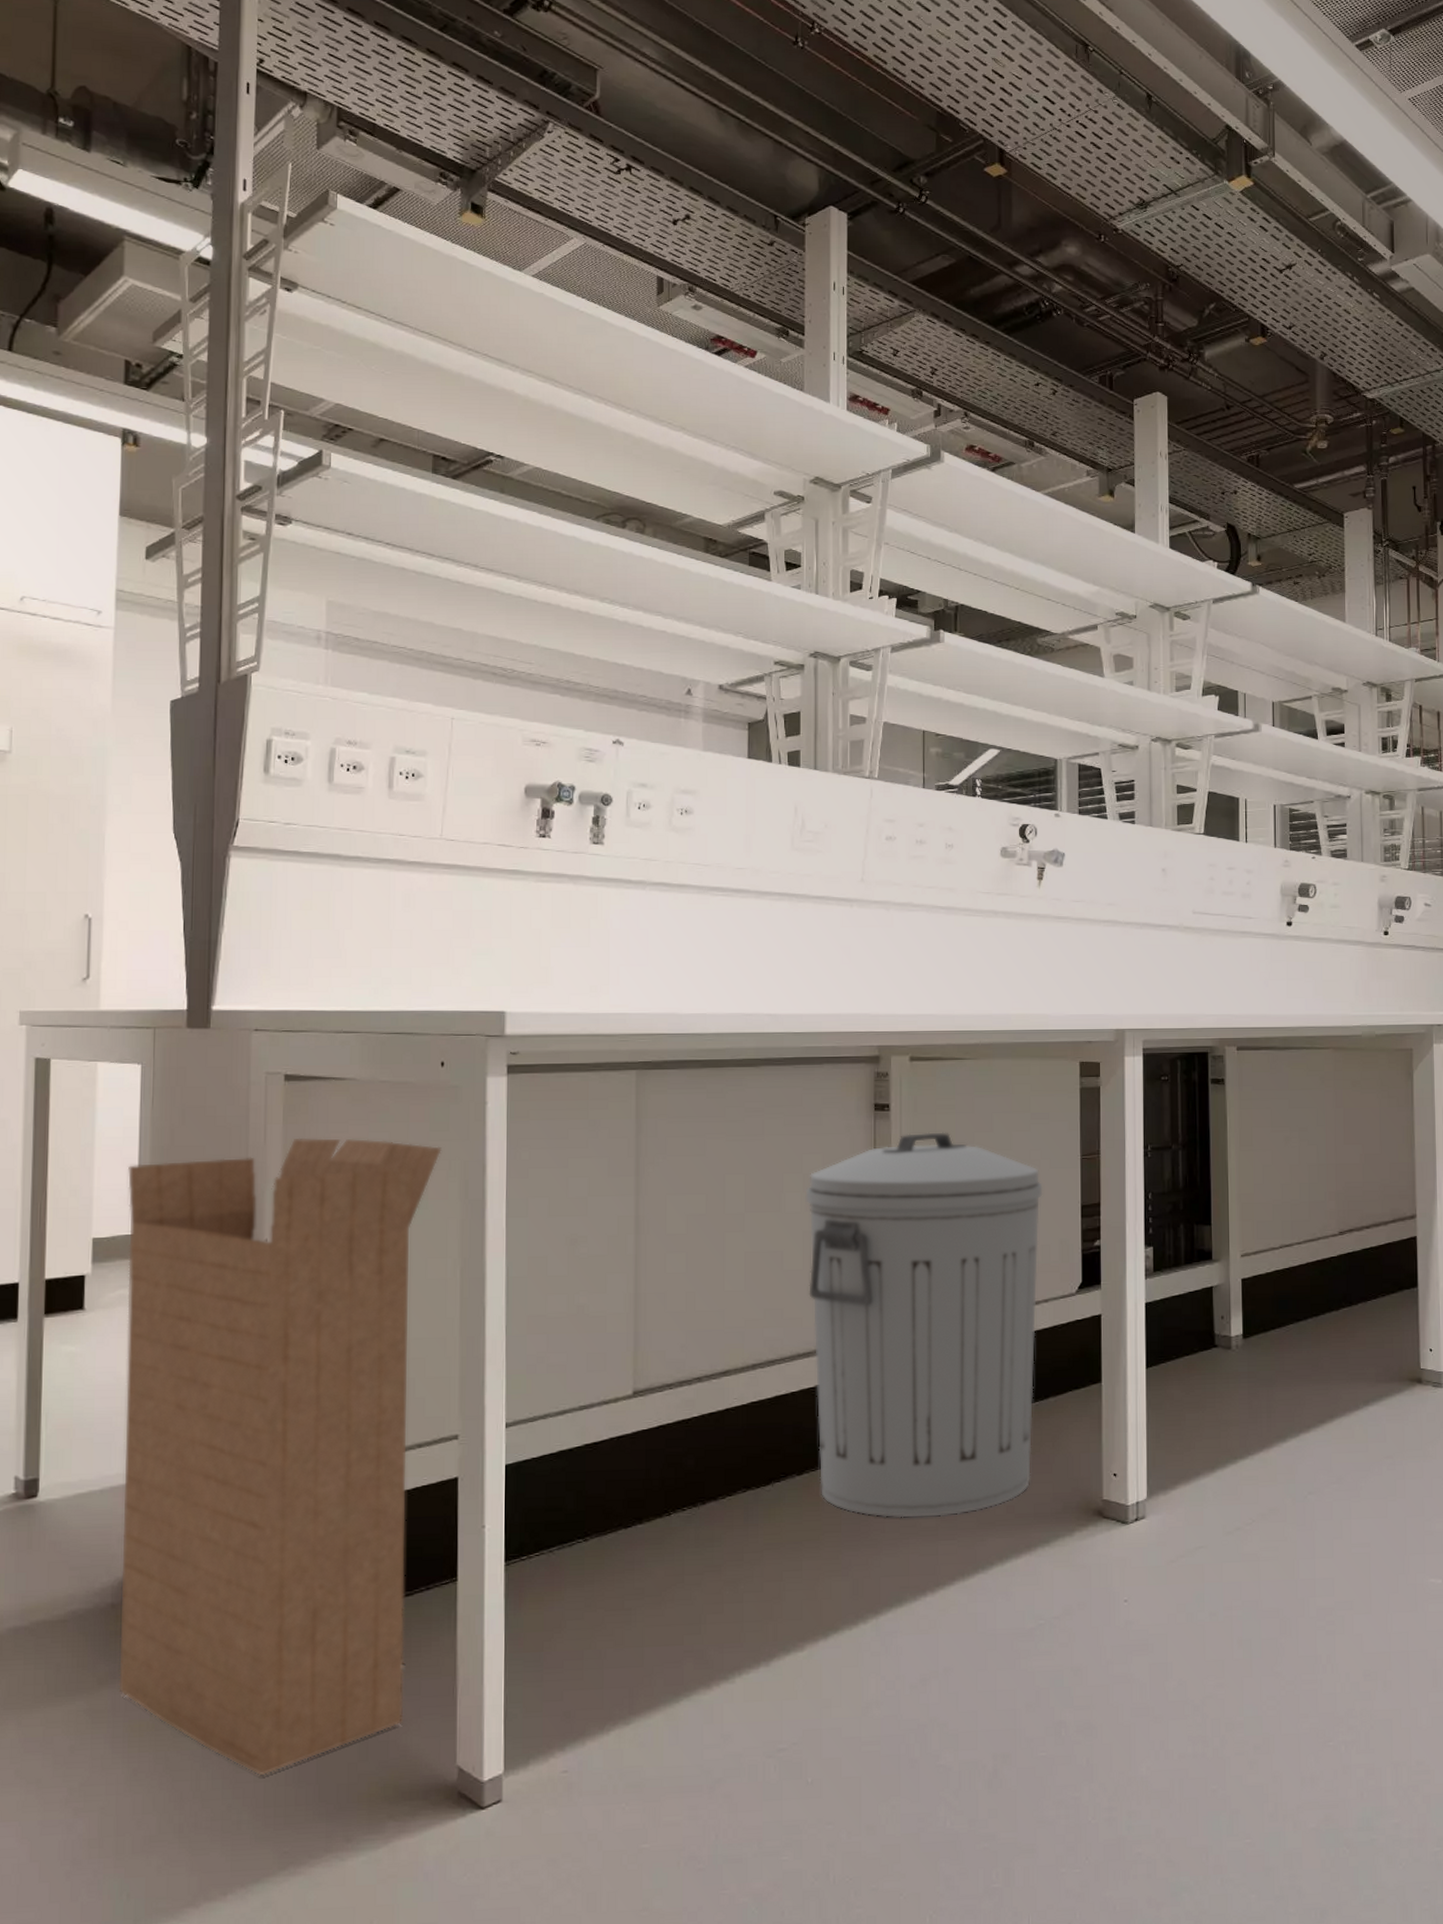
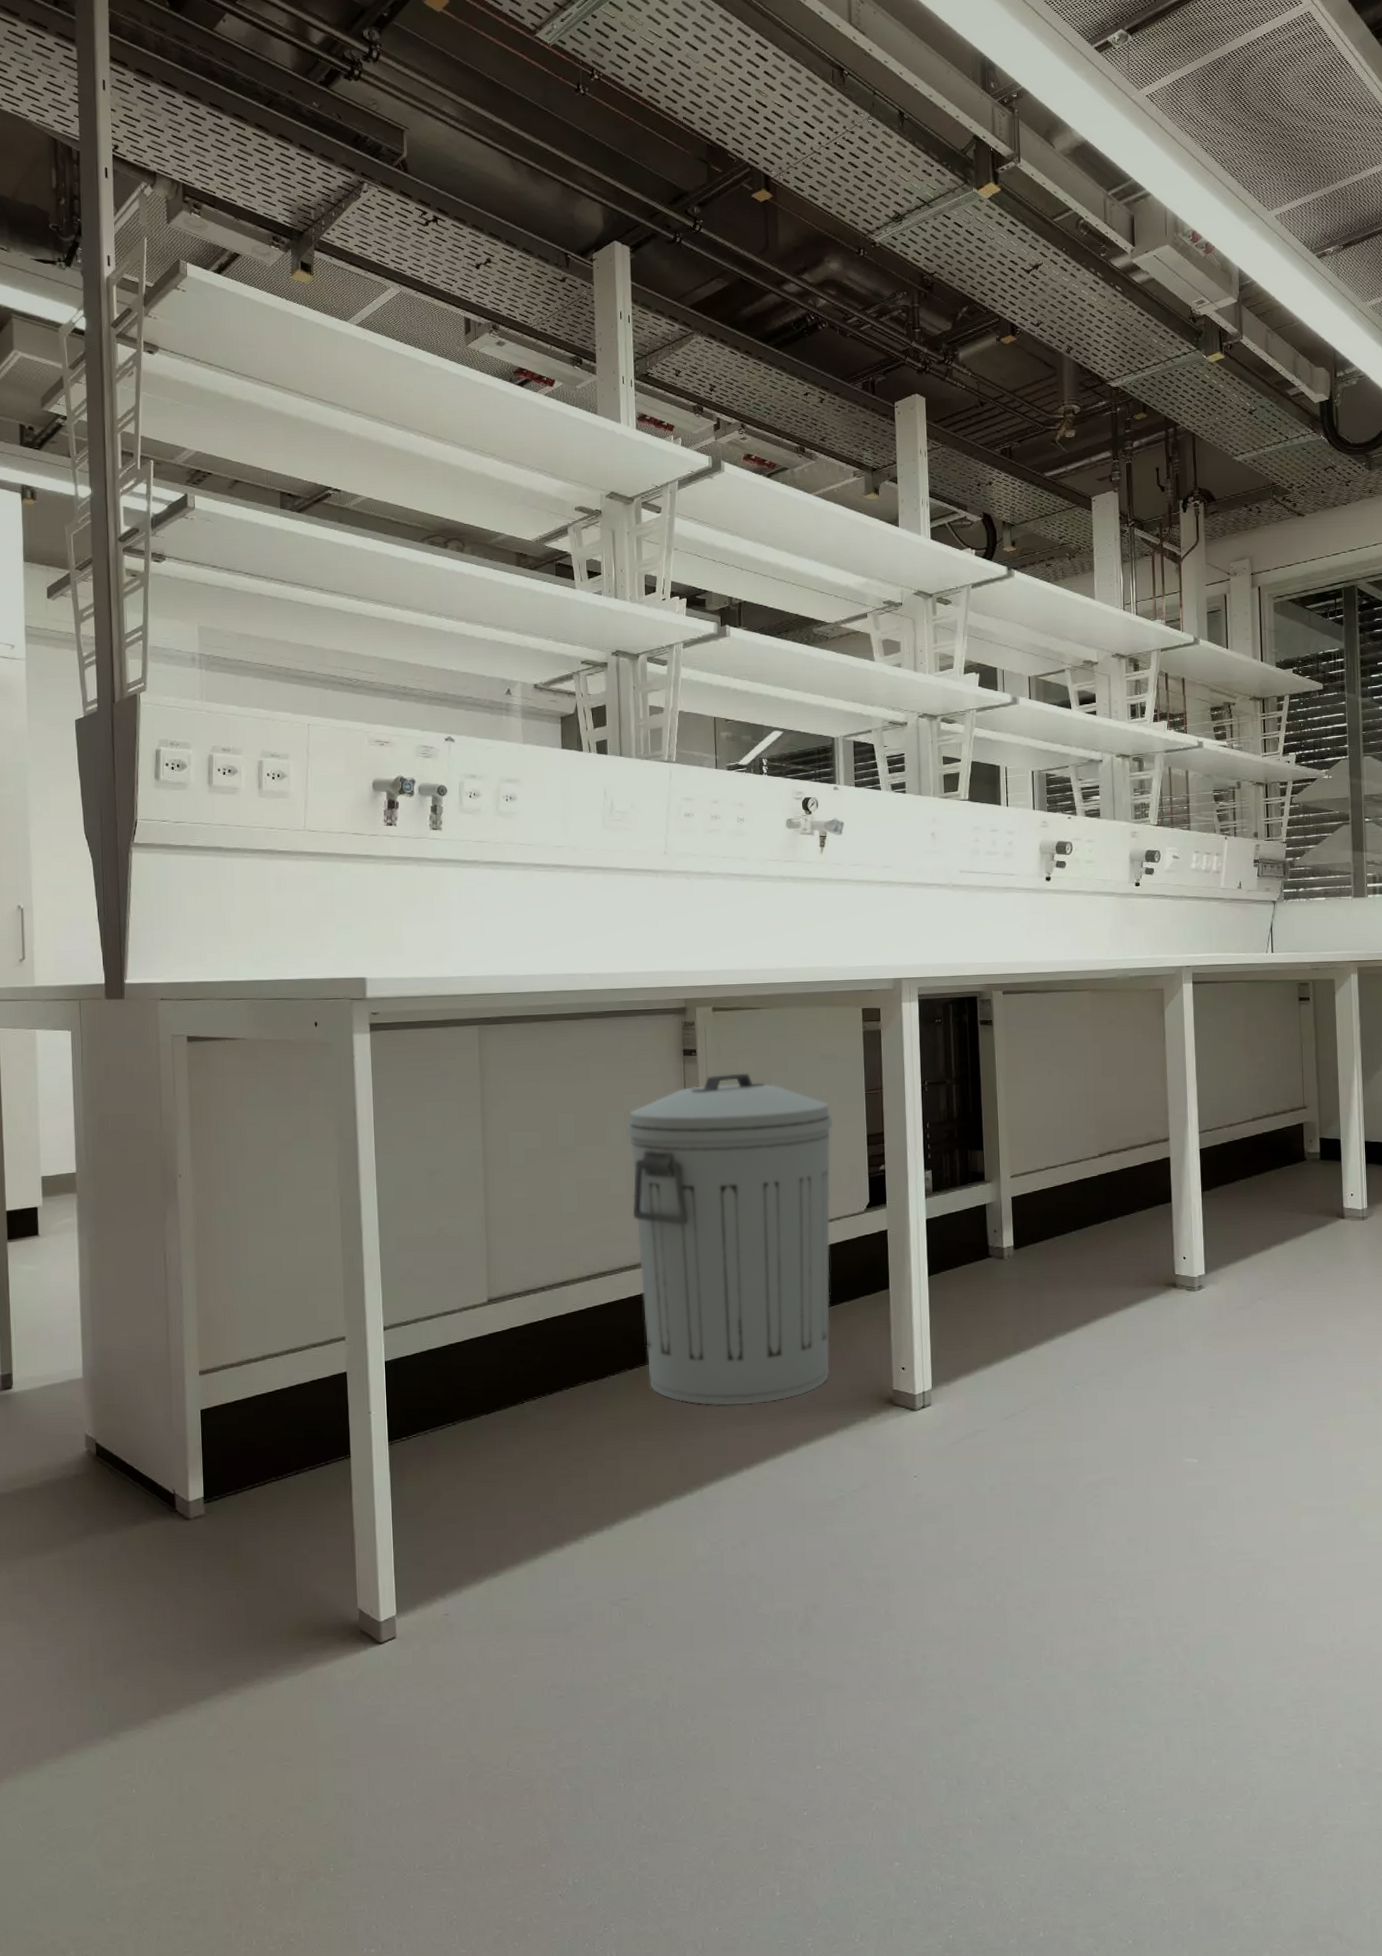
cardboard box: present [119,1137,442,1776] -> none [66,1089,319,1615]

